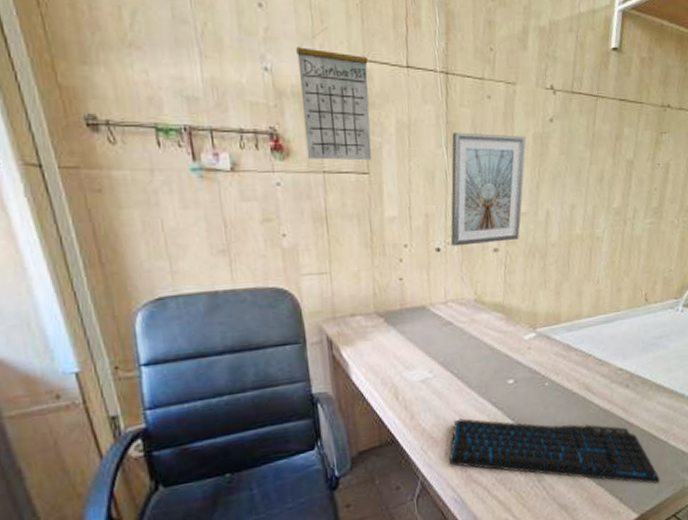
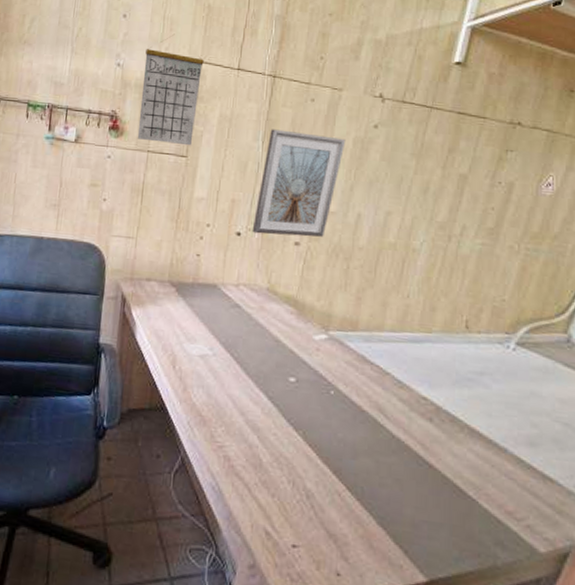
keyboard: present [448,418,660,484] -> none [212,404,462,550]

